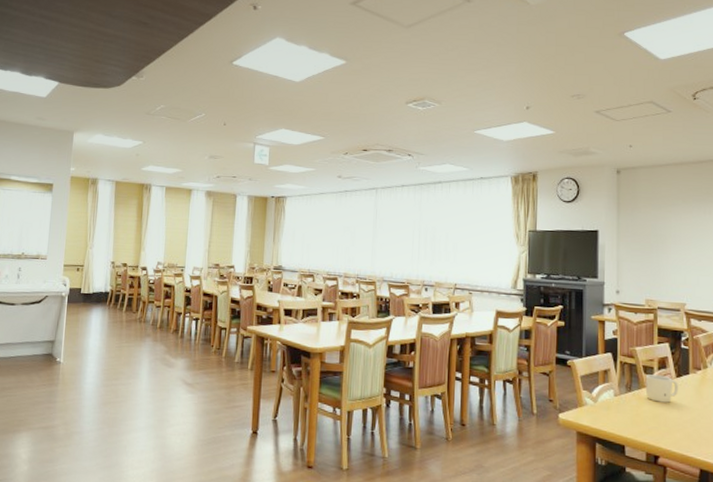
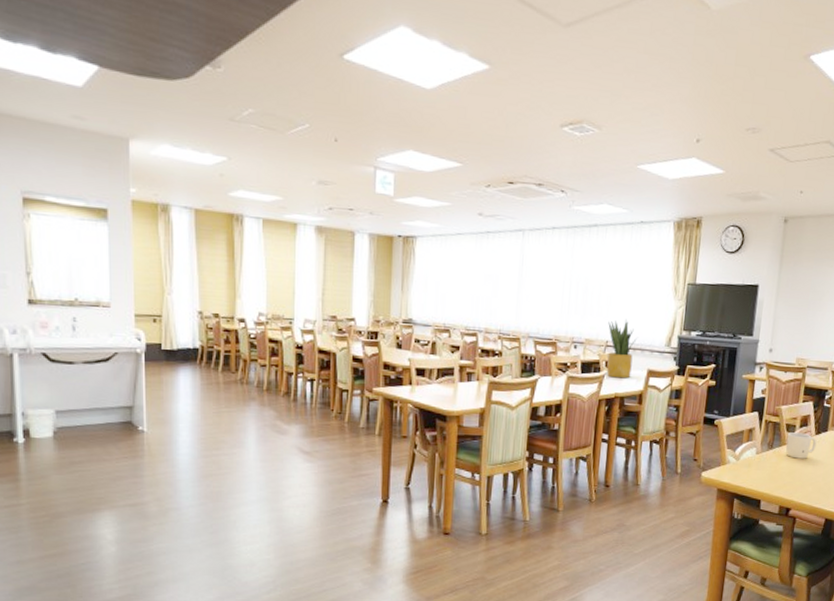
planter: none [456,264,484,319] -> present [606,320,637,379]

